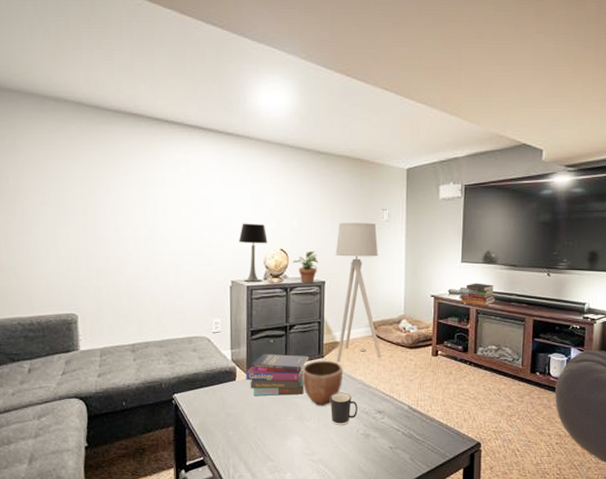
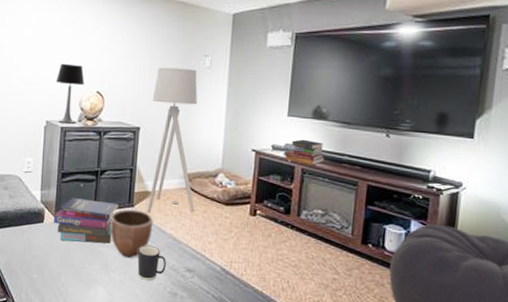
potted plant: present [292,250,318,283] -> none [108,94,134,129]

